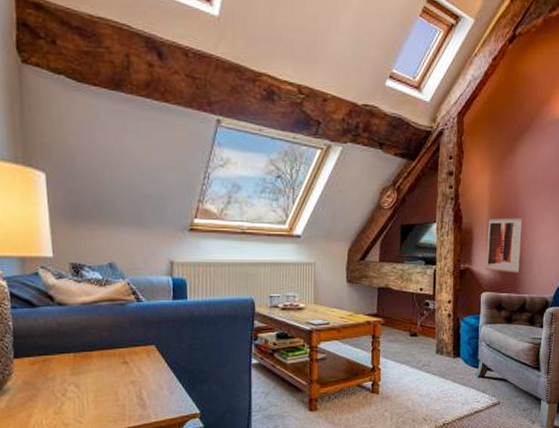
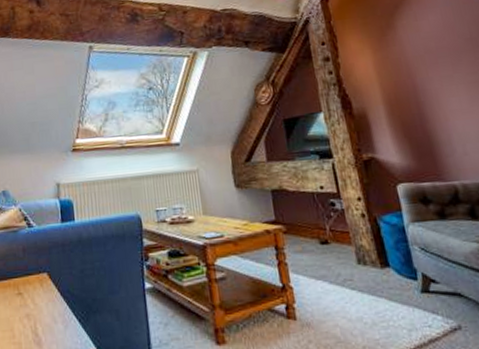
wall art: present [486,217,522,273] -> none [382,93,439,158]

